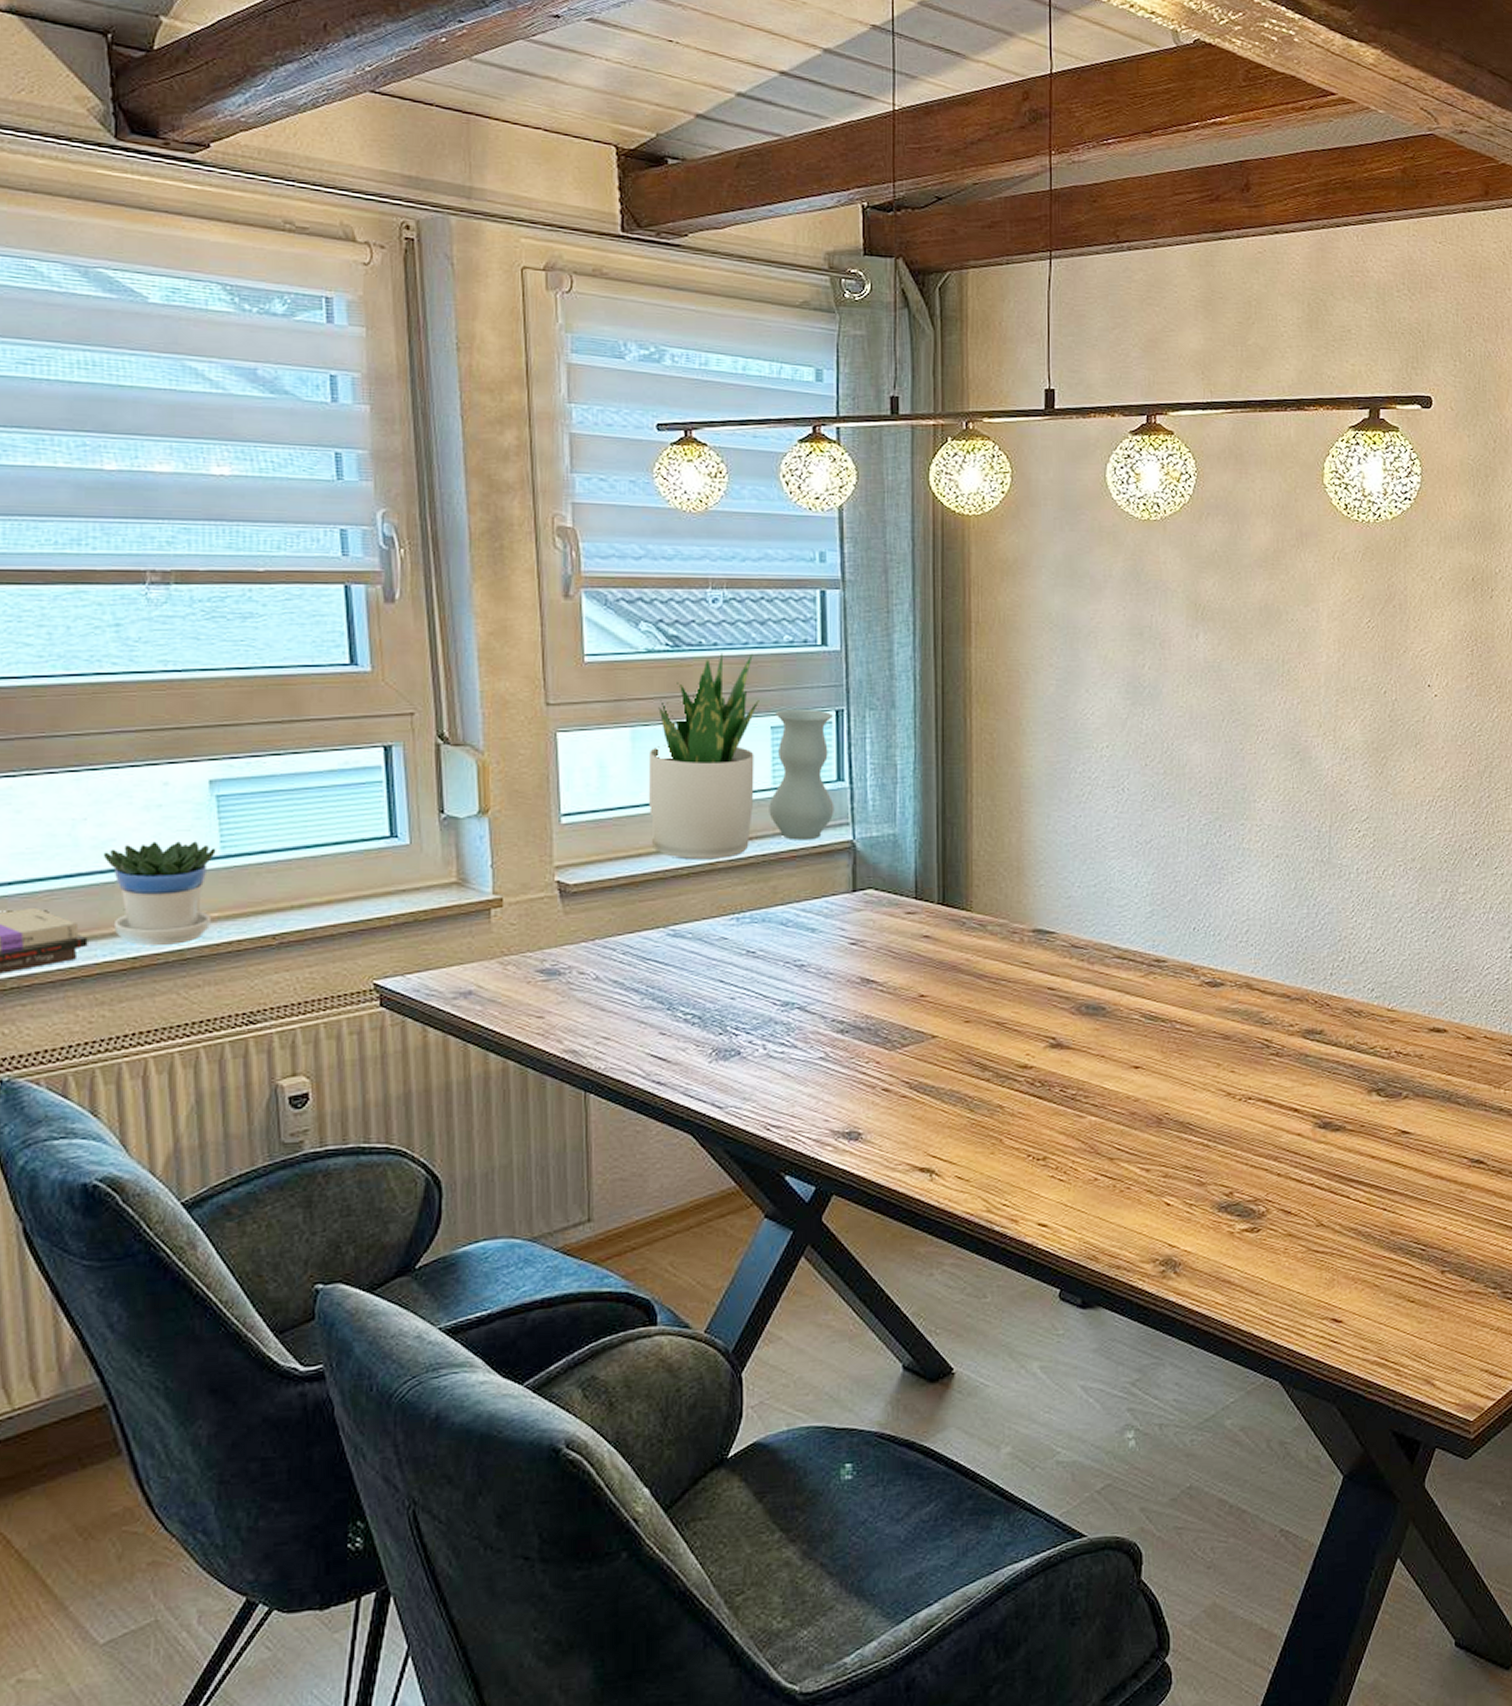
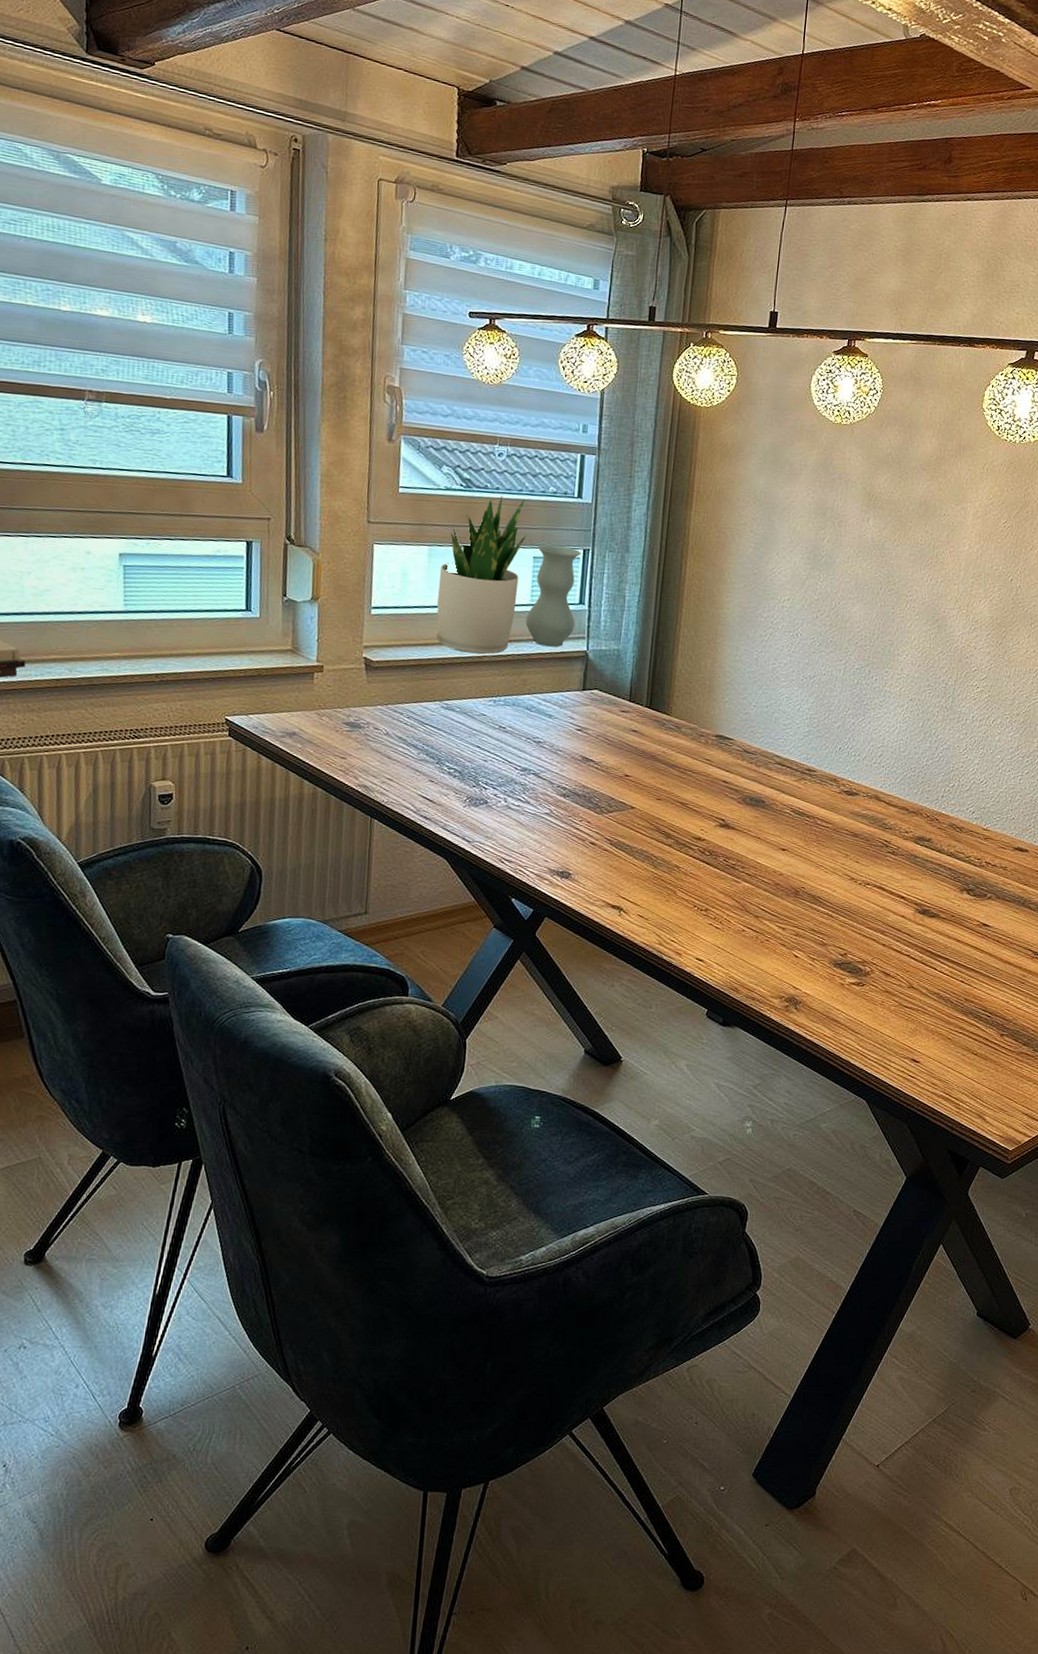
flowerpot: present [103,841,216,947] -> none [40,595,120,674]

